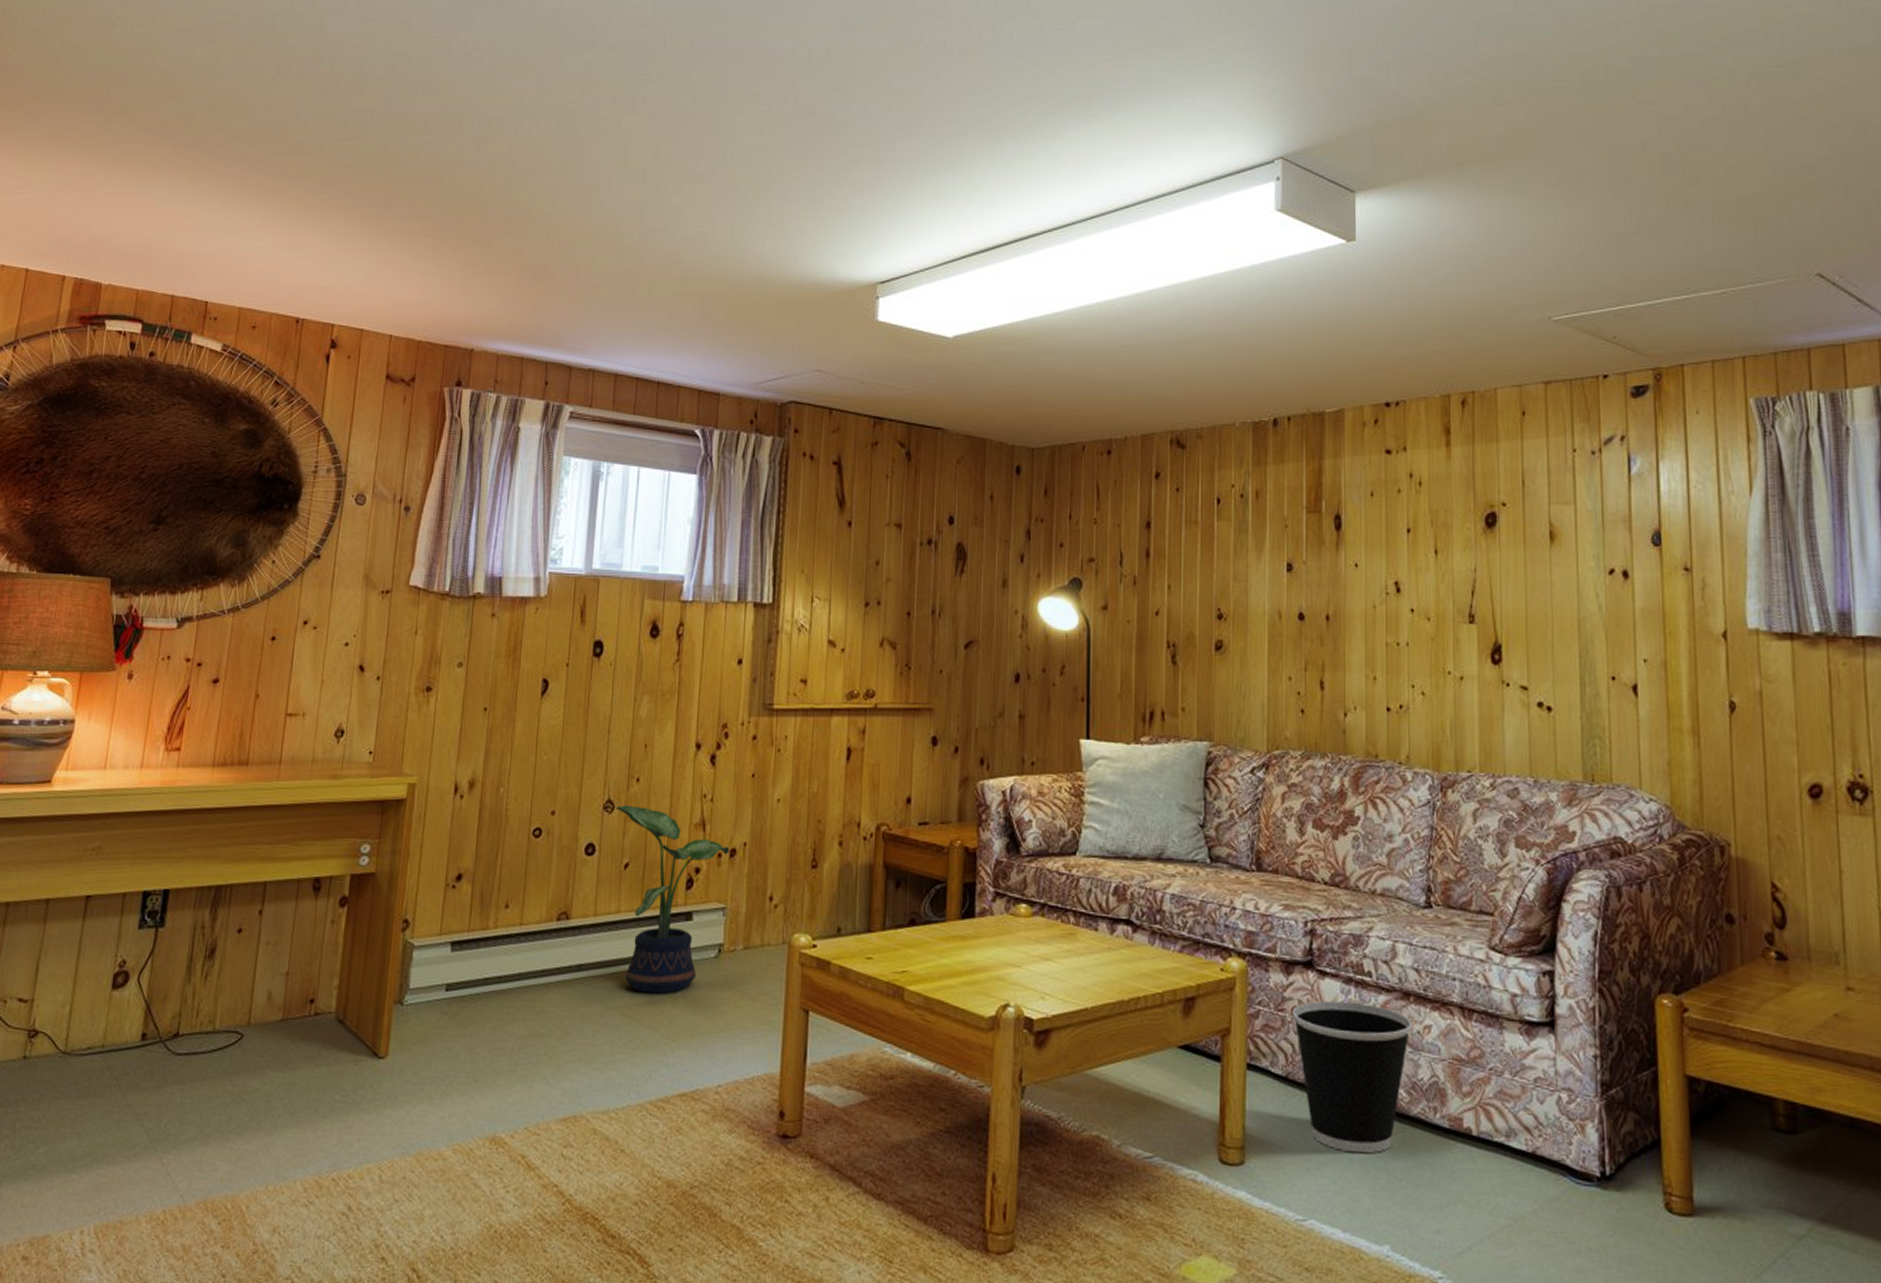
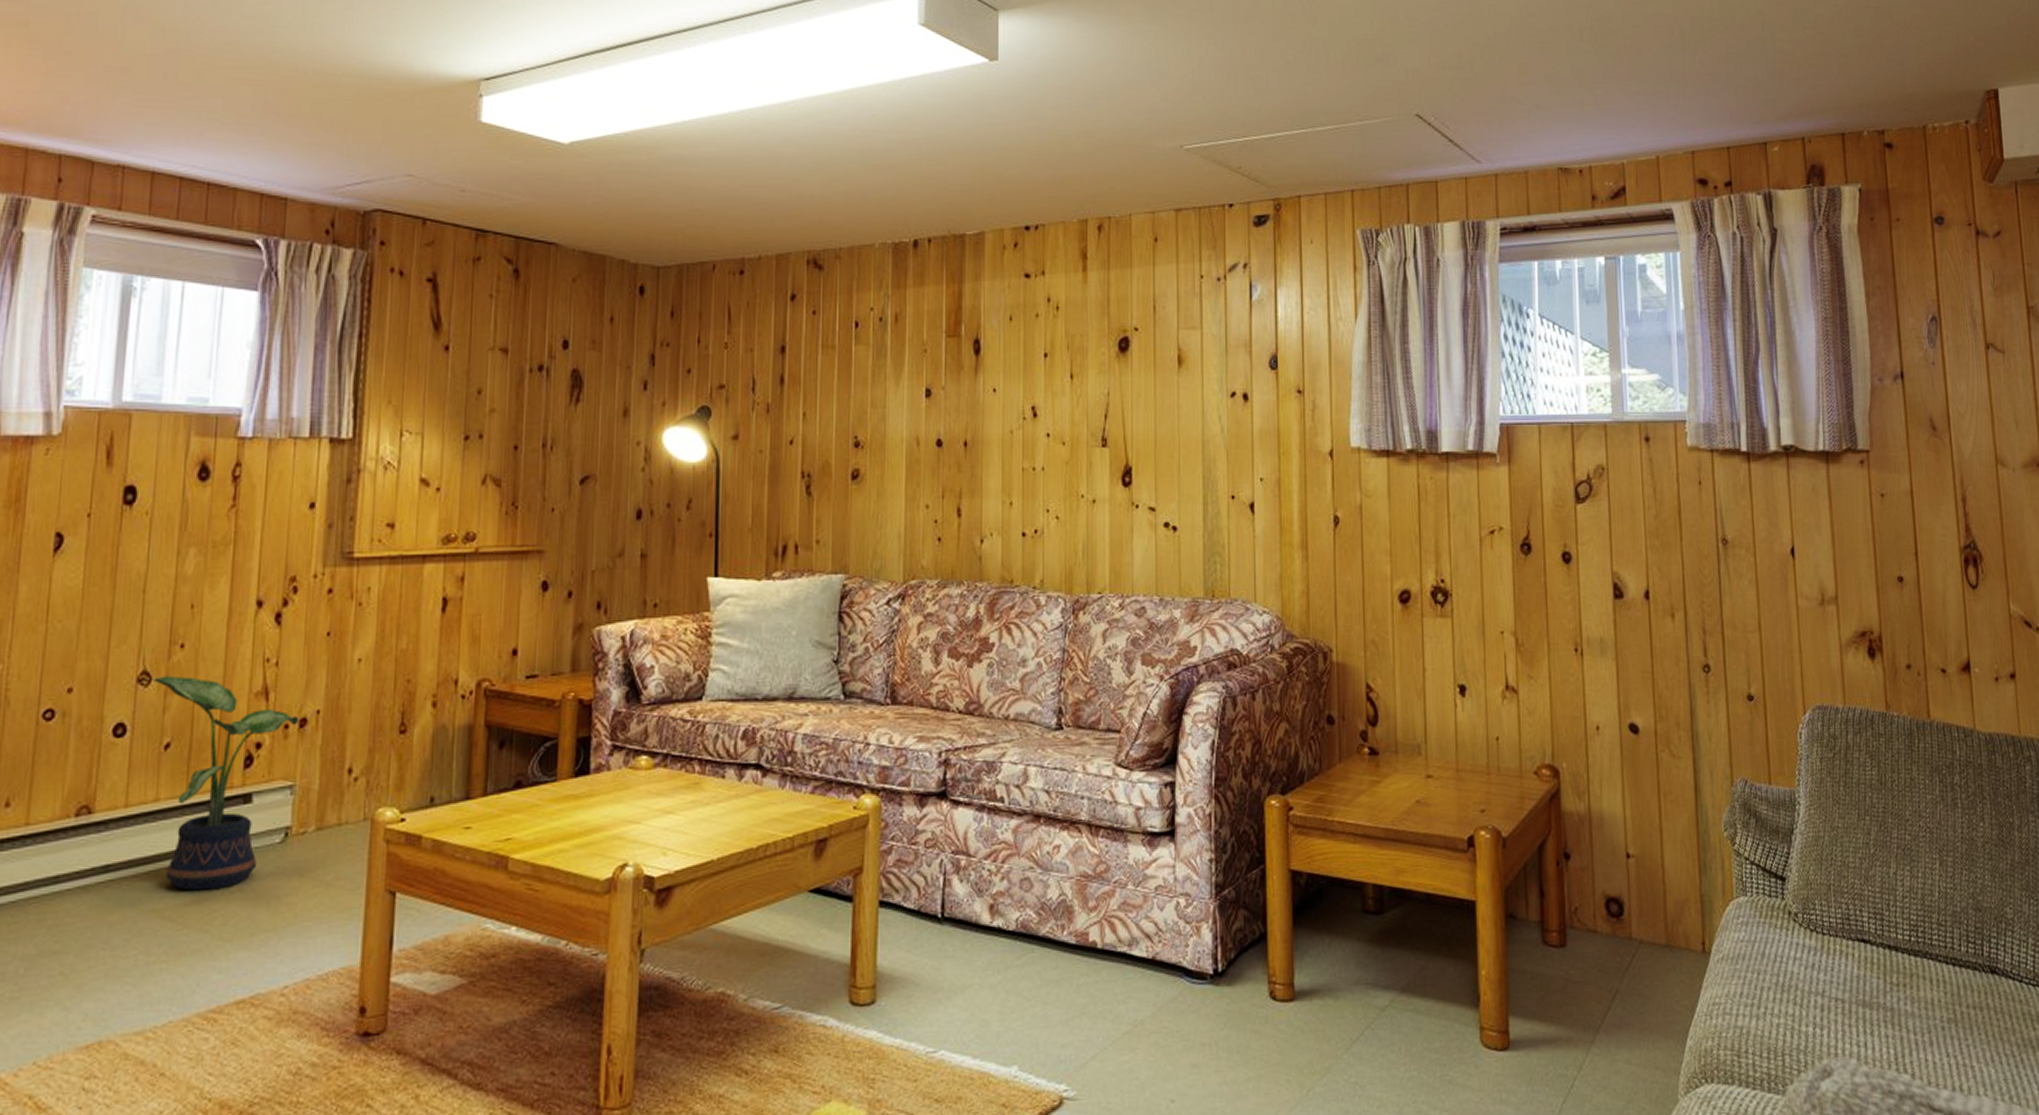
wastebasket: present [1291,1000,1413,1154] -> none [924,828,1042,979]

